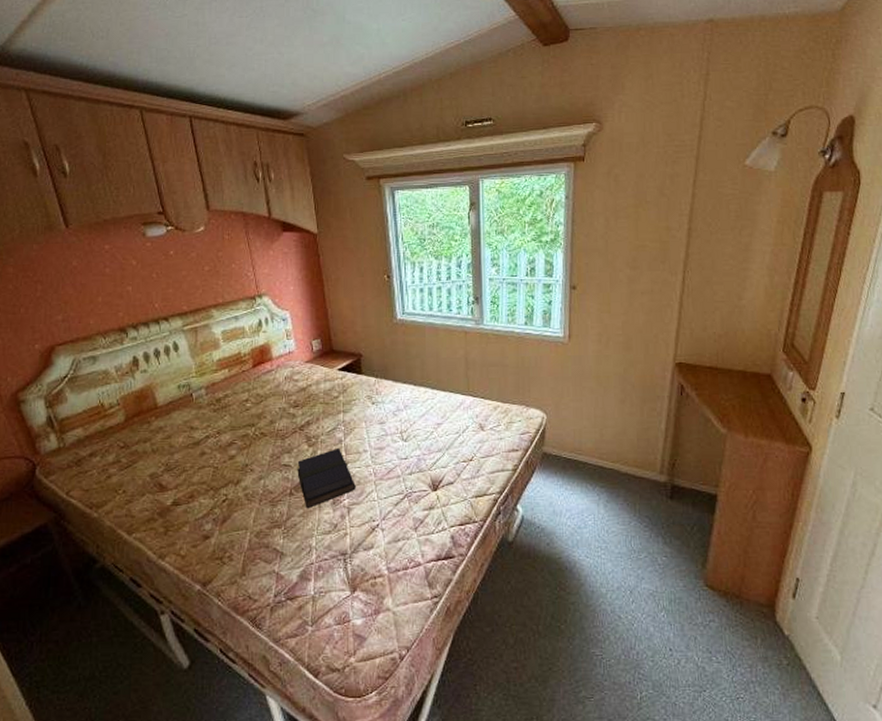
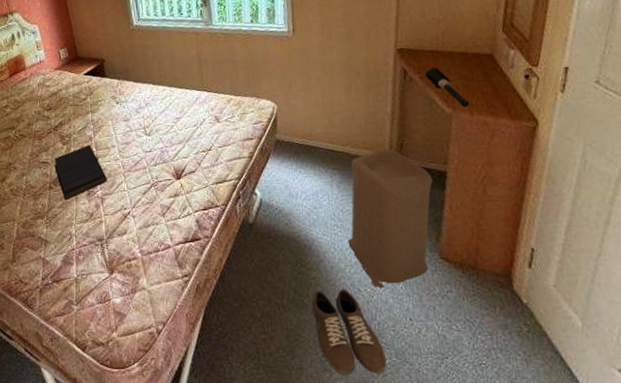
shoe: none [569,615,643,709] -> present [312,289,387,376]
laundry basket: none [611,468,702,616] -> present [348,149,433,289]
hairbrush: none [702,384,746,429] -> present [424,67,470,108]

